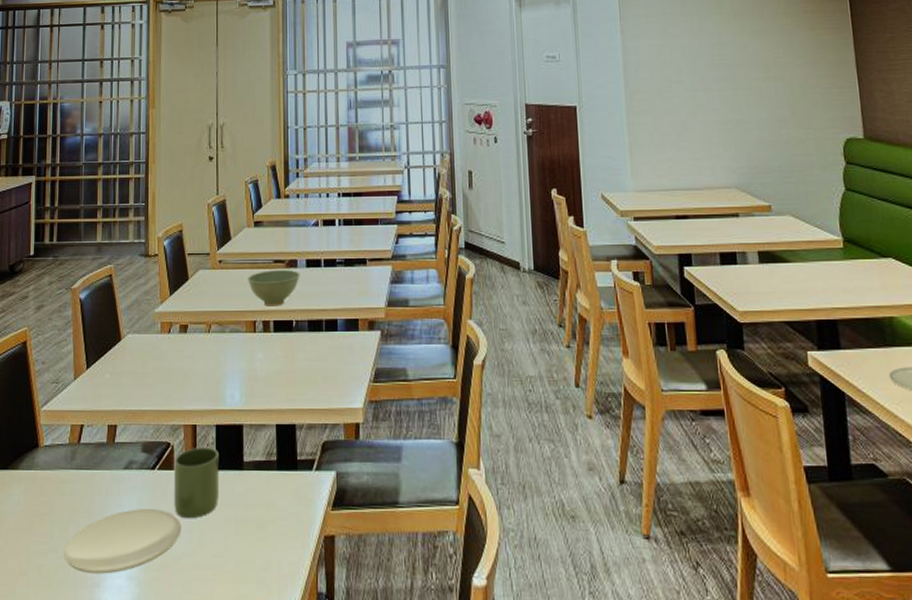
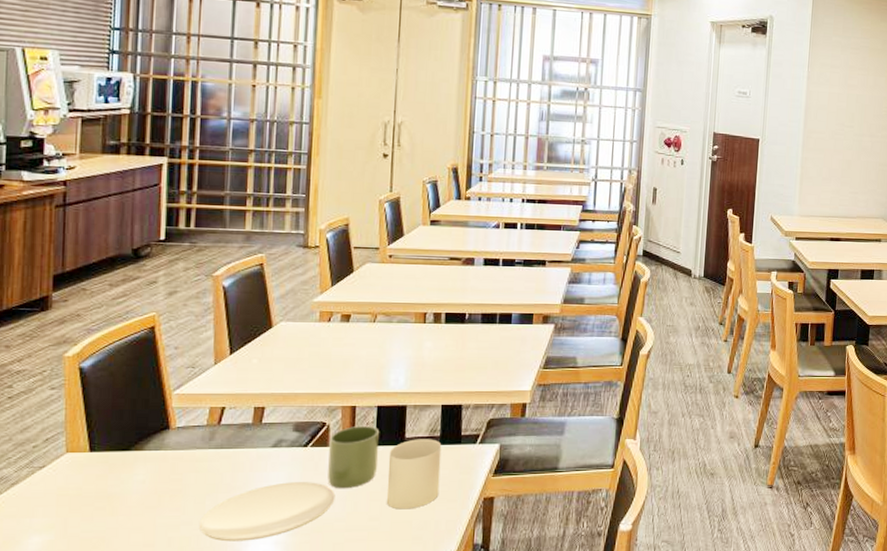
cup: none [229,463,279,546] -> present [386,439,442,510]
bowl: present [248,269,300,306] -> none [420,266,477,300]

